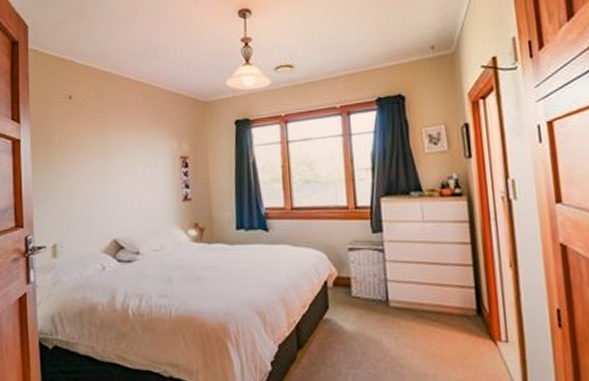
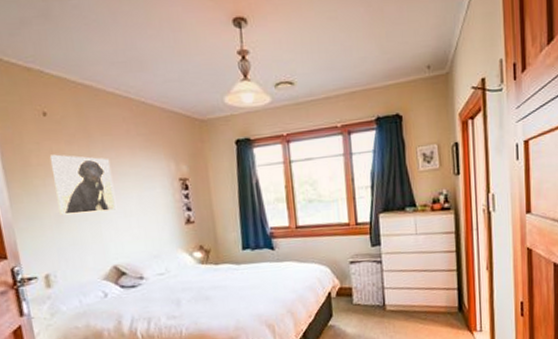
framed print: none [70,133,122,188] -> present [49,154,117,215]

